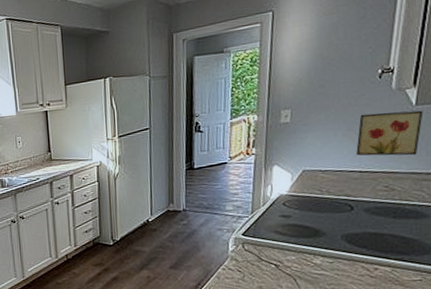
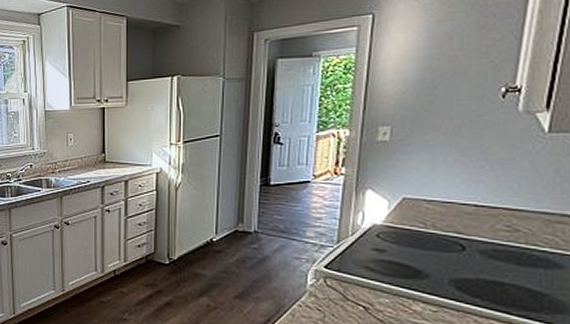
wall art: present [356,110,423,156] -> none [471,138,558,192]

